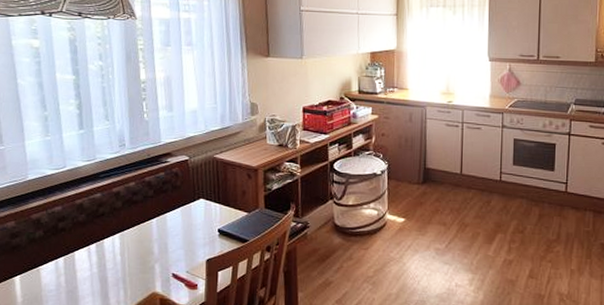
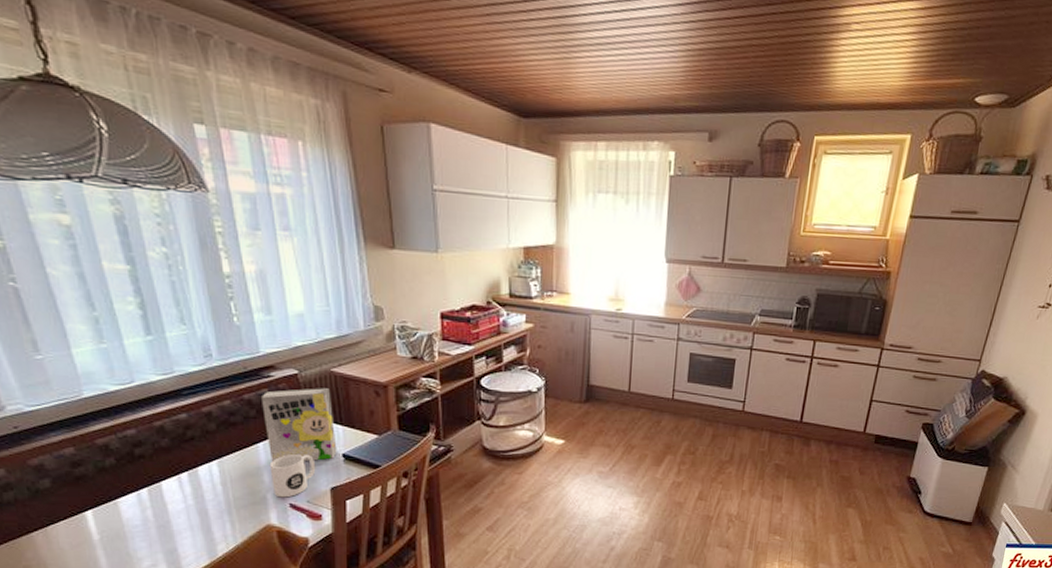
cereal box: none [158,171,214,236] -> present [262,388,337,463]
mug: none [159,229,196,268] -> present [269,454,316,498]

